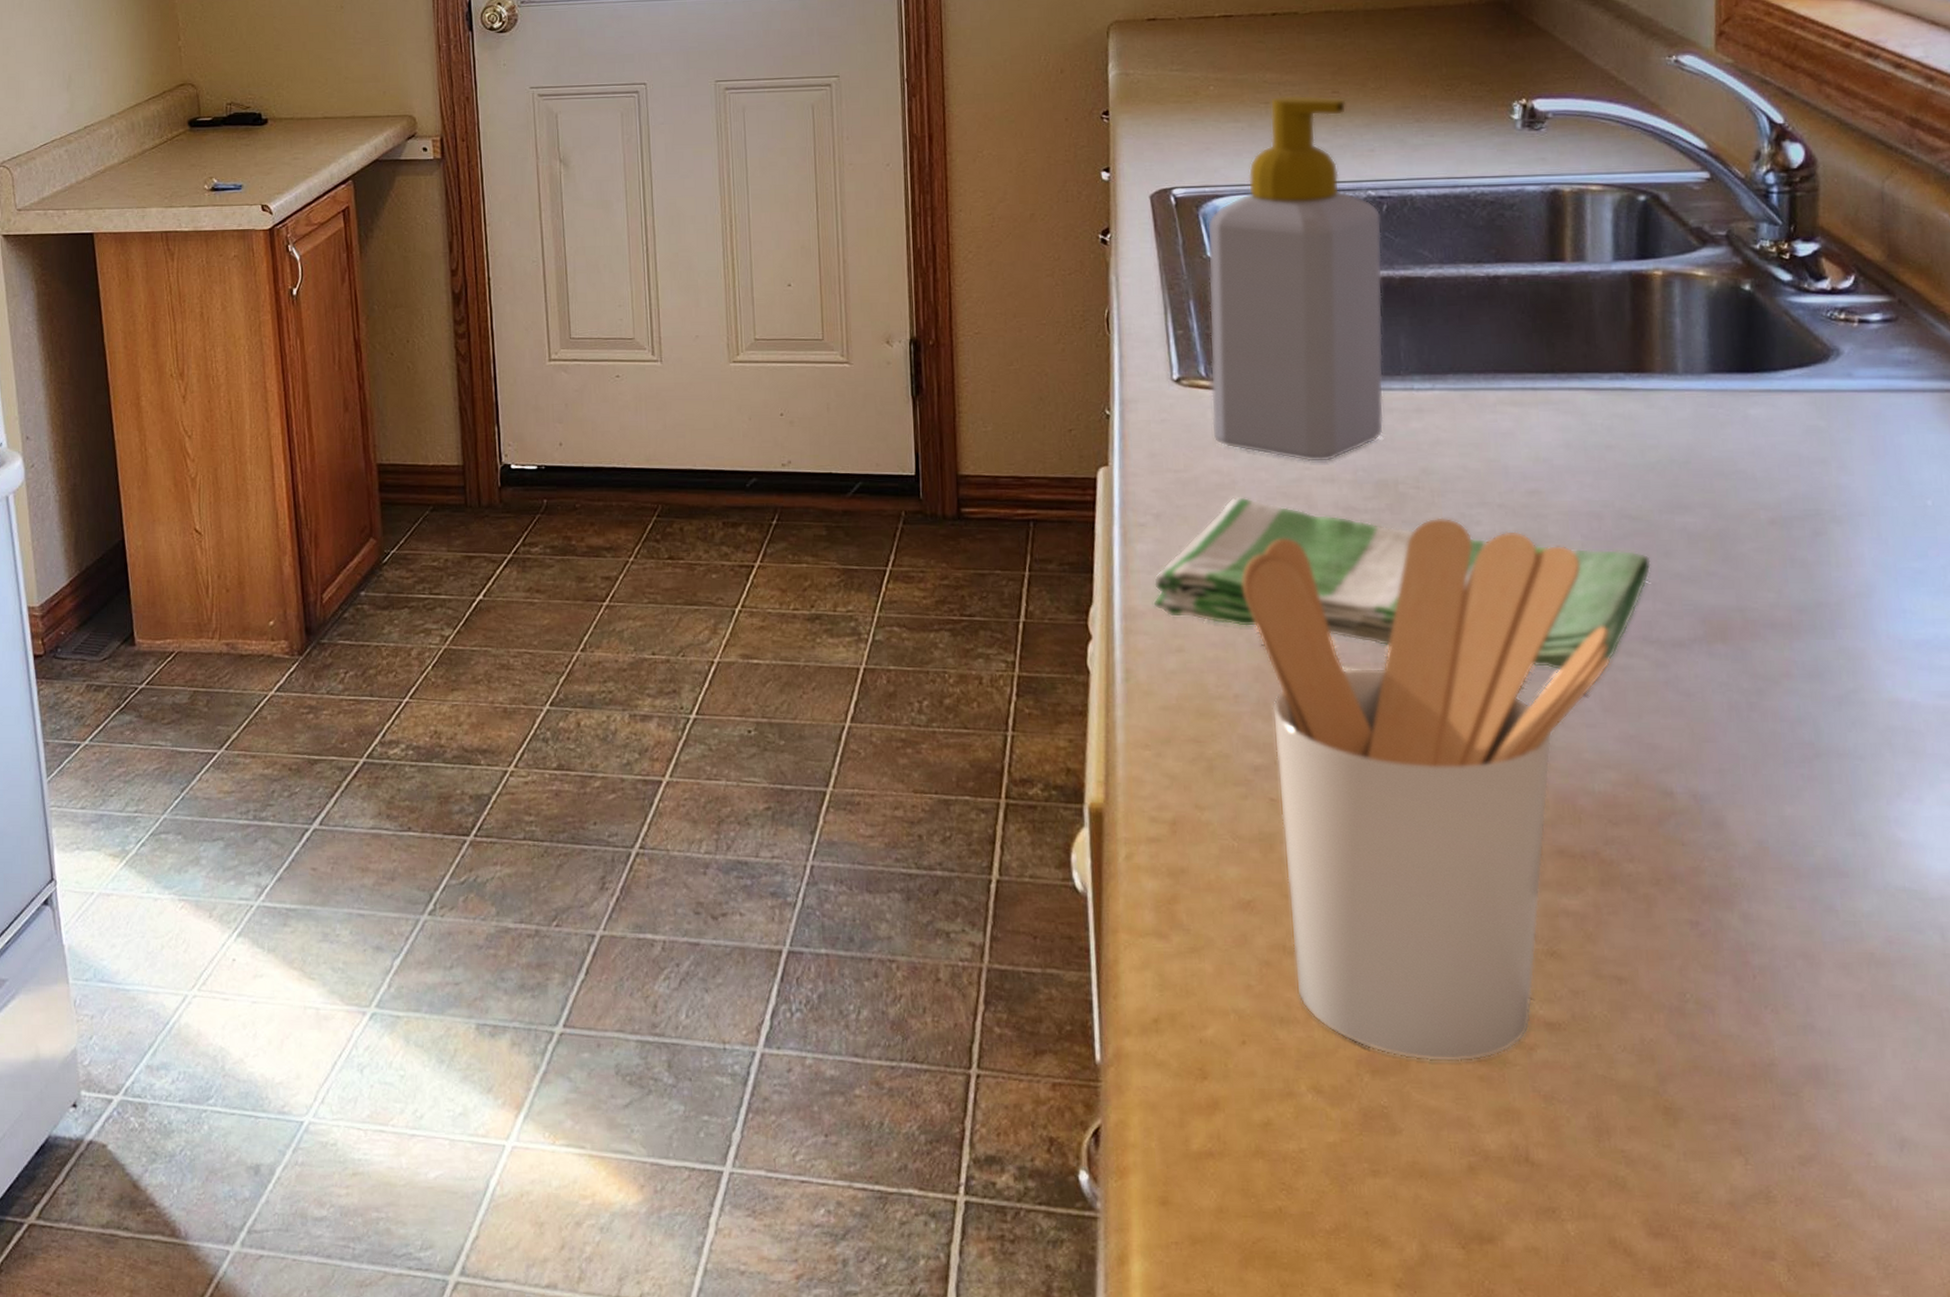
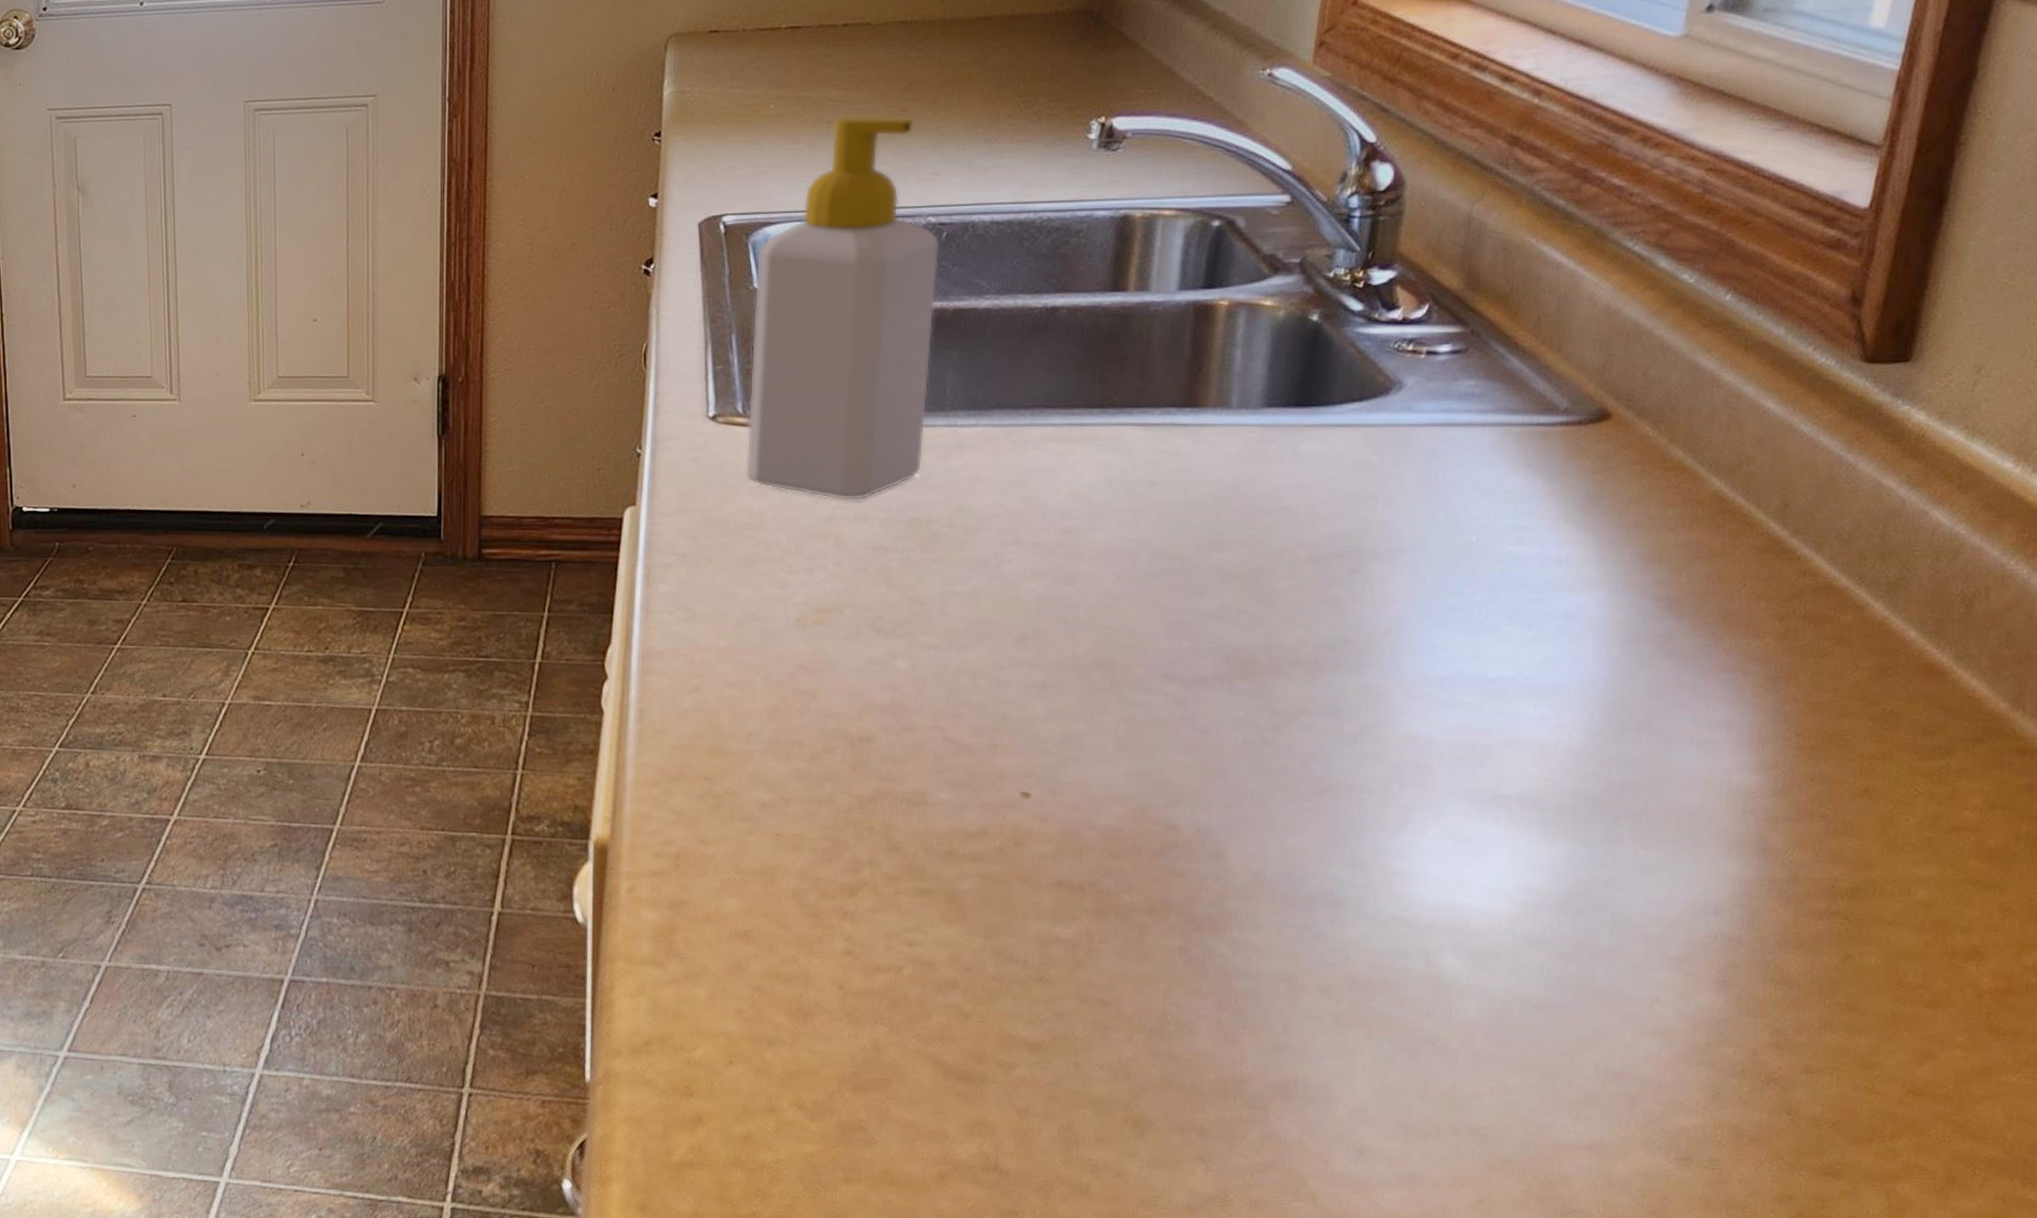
dish towel: present [1153,496,1651,670] -> none [672,535,1181,708]
utensil holder: present [1242,517,1611,1063] -> none [763,556,1131,1080]

